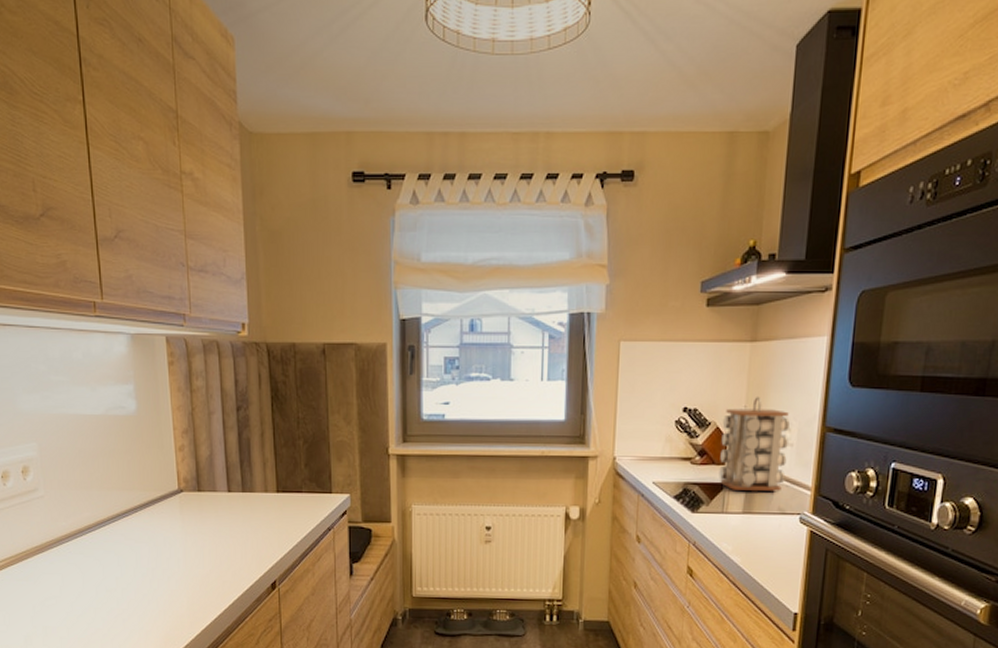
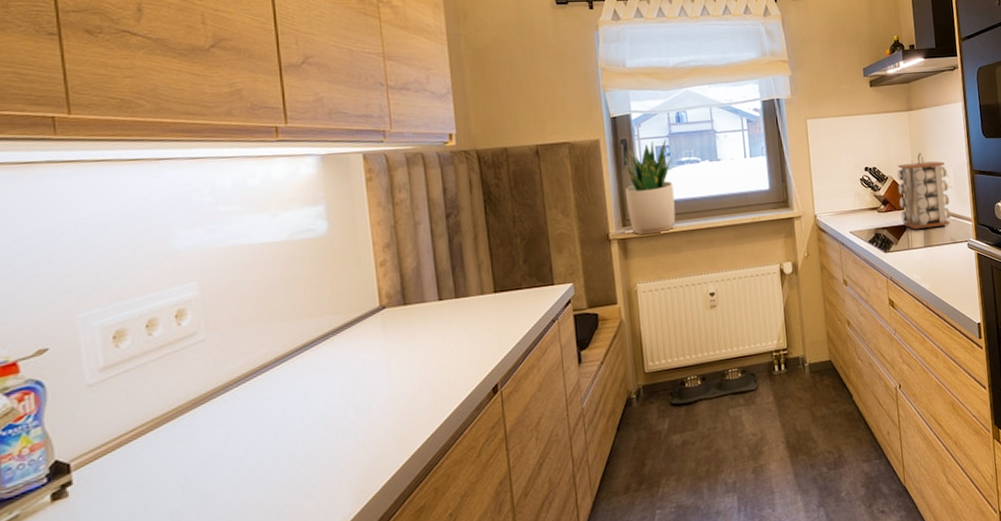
planter: none [408,349,461,454] -> present [623,139,676,235]

